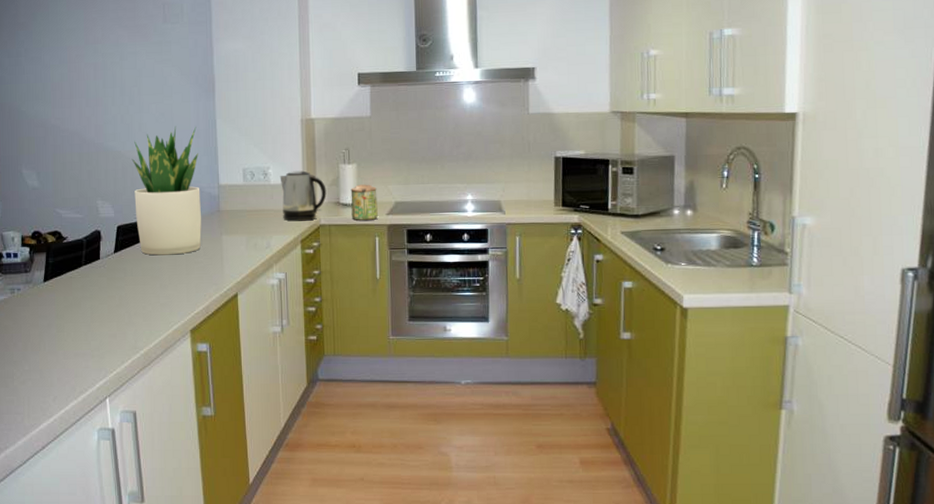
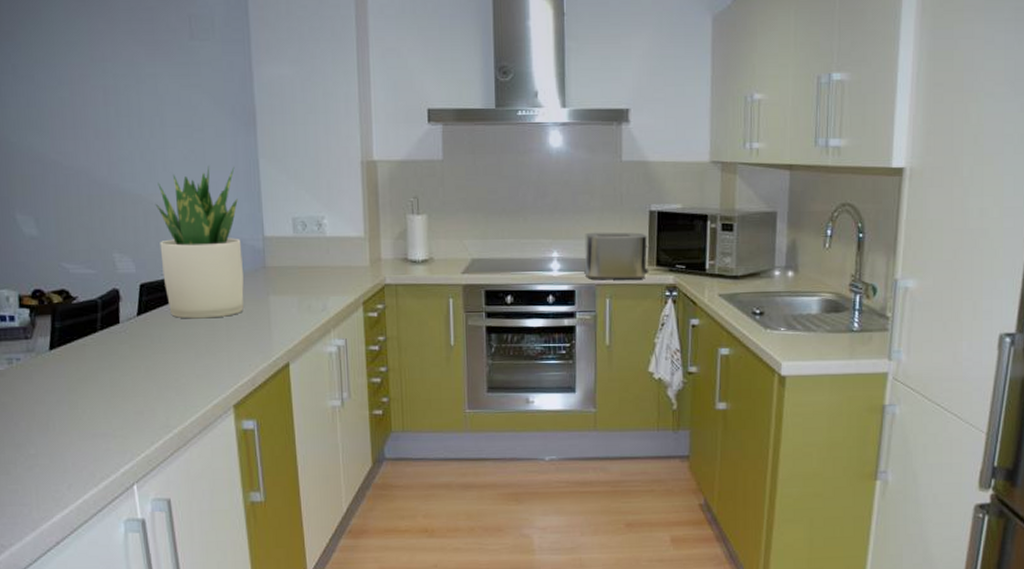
kettle: present [279,170,327,221] -> none [336,221,392,280]
canister: present [350,184,378,220] -> none [420,238,452,280]
toaster: none [495,176,556,219] -> present [583,232,650,280]

